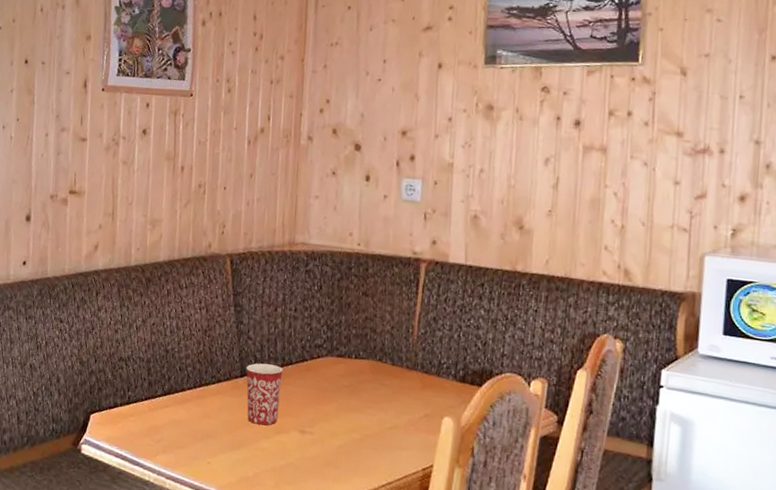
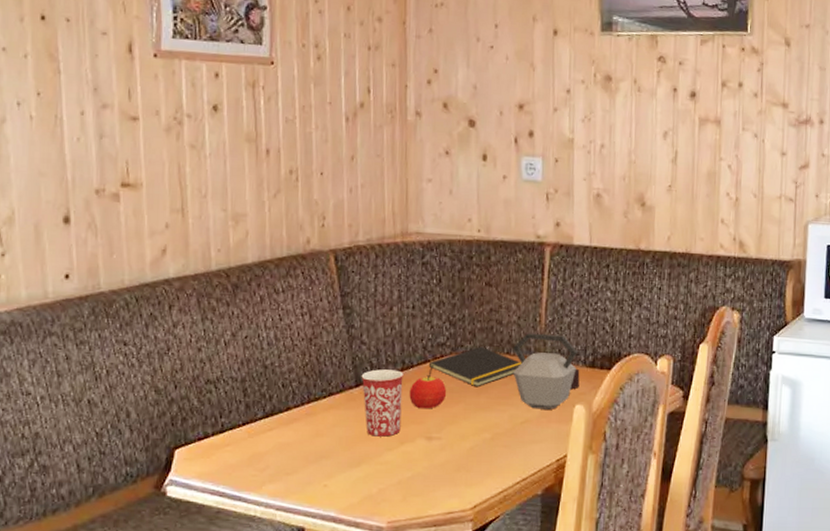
fruit: none [287,373,321,405] -> present [409,375,447,409]
notepad: none [305,351,392,390] -> present [428,346,521,388]
kettle: none [384,342,450,419] -> present [513,333,580,410]

